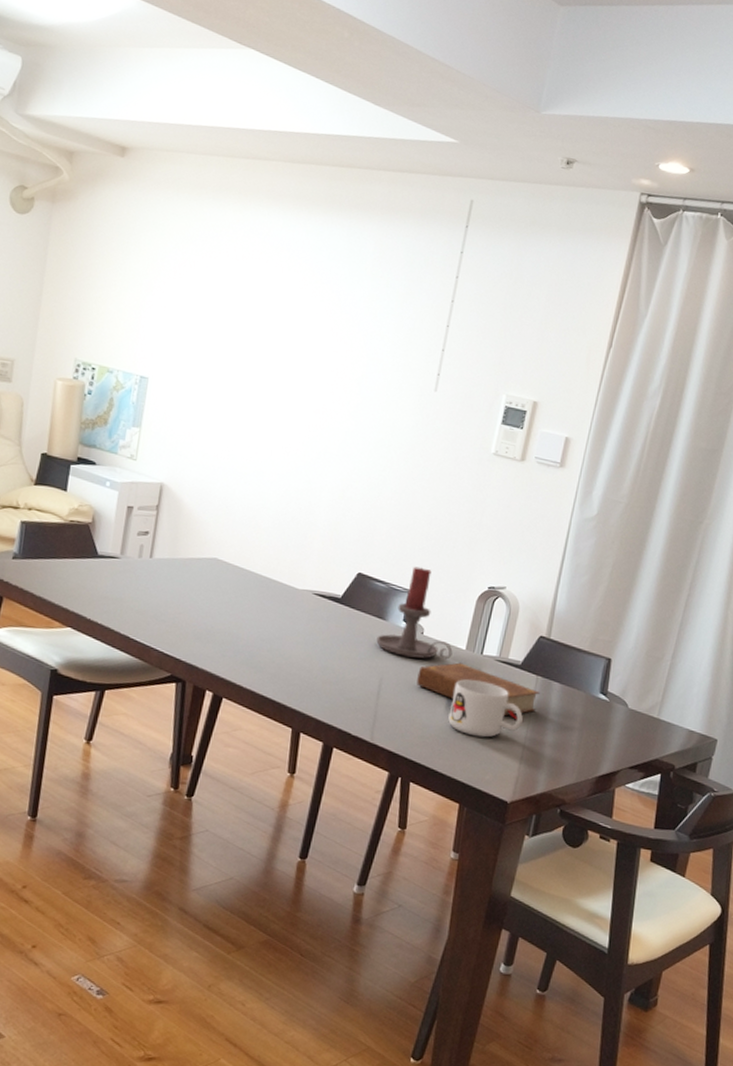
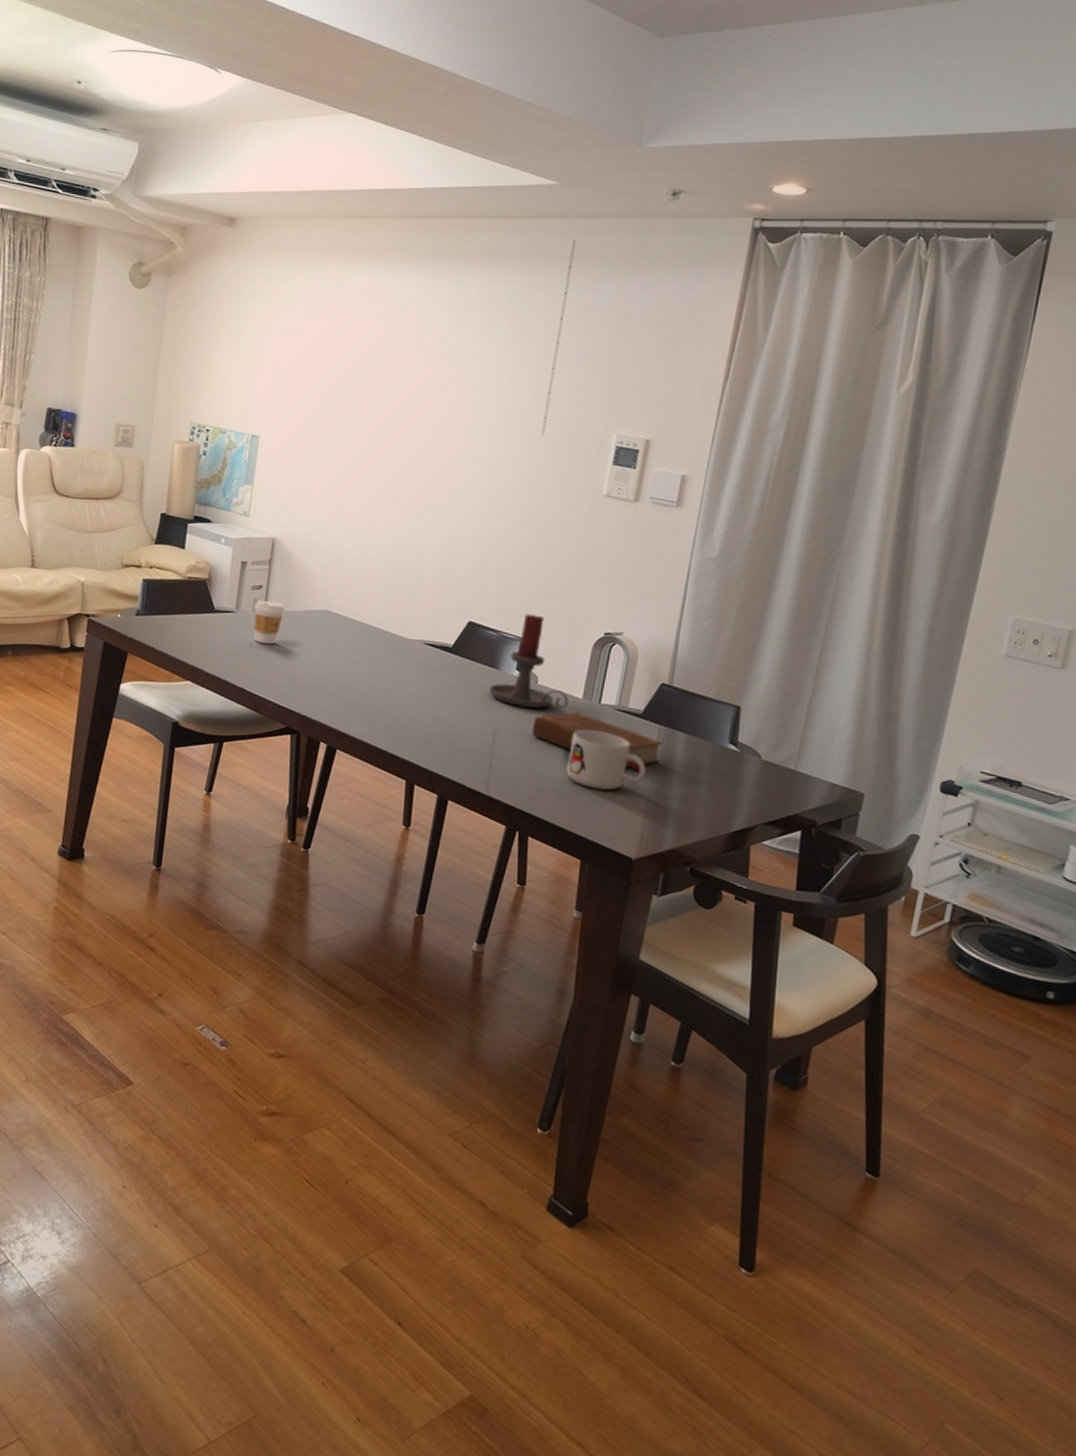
coffee cup: none [139,547,173,591] -> present [253,601,285,644]

